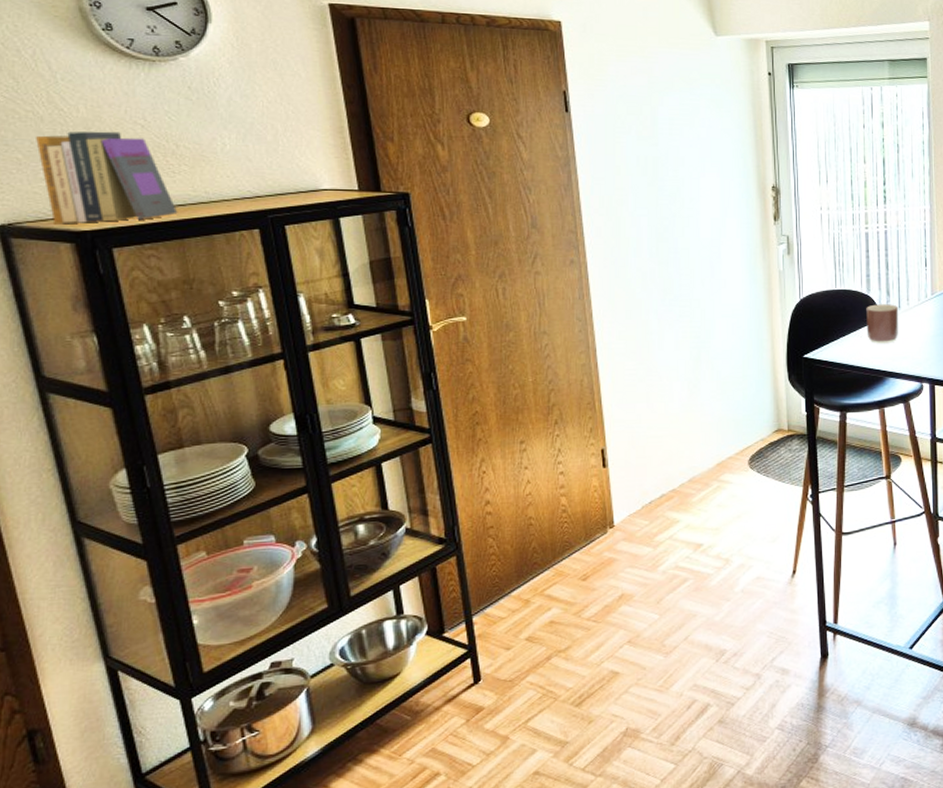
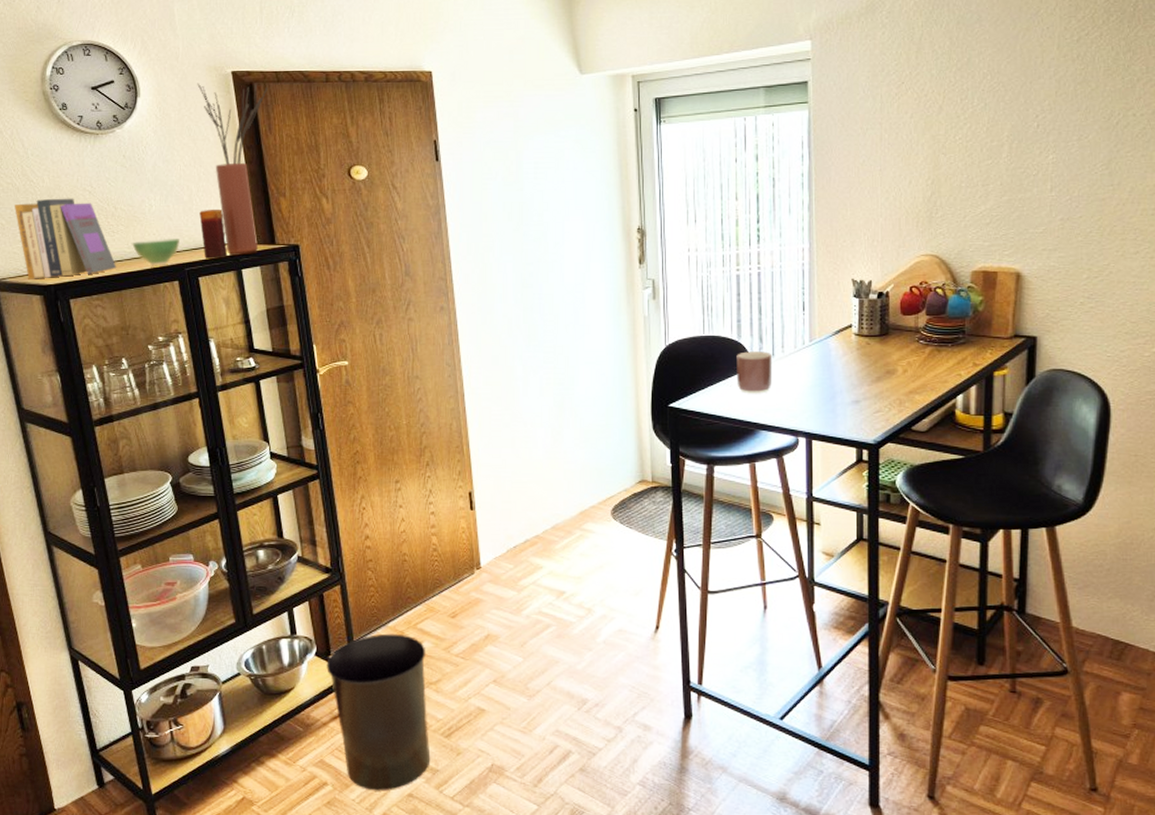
bowl: none [197,181,261,212] -> present [131,237,179,266]
vase: none [285,13,373,203] -> present [197,83,268,256]
candle: none [287,151,323,207] -> present [199,208,228,260]
waste bin: none [439,602,559,774] -> present [326,633,431,790]

